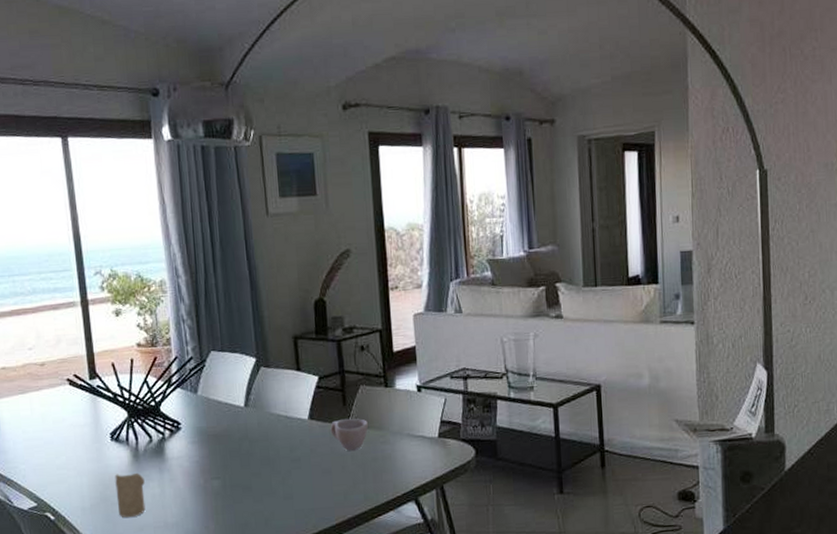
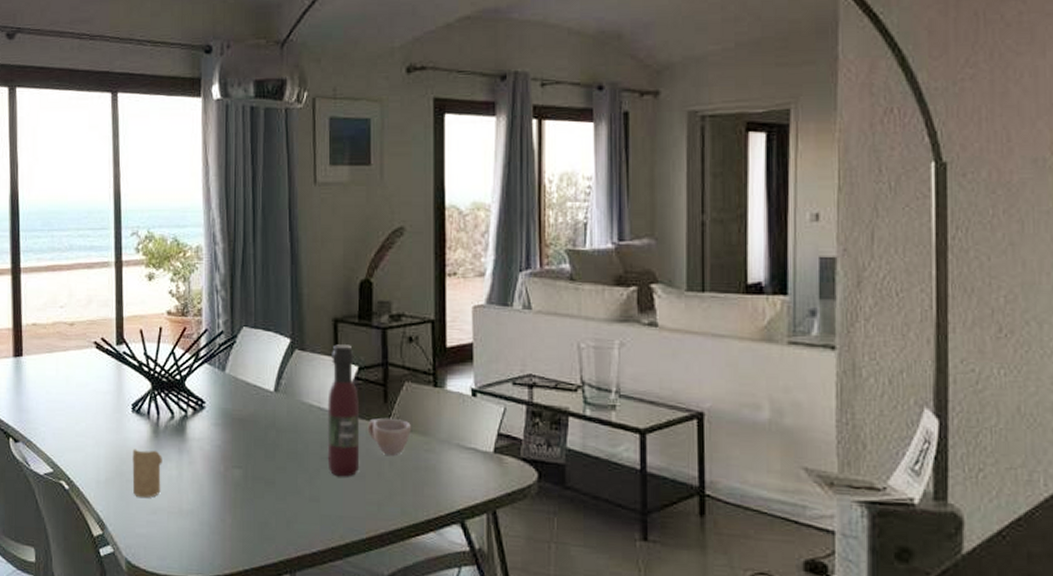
wine bottle: none [293,358,326,475] -> present [327,344,360,477]

